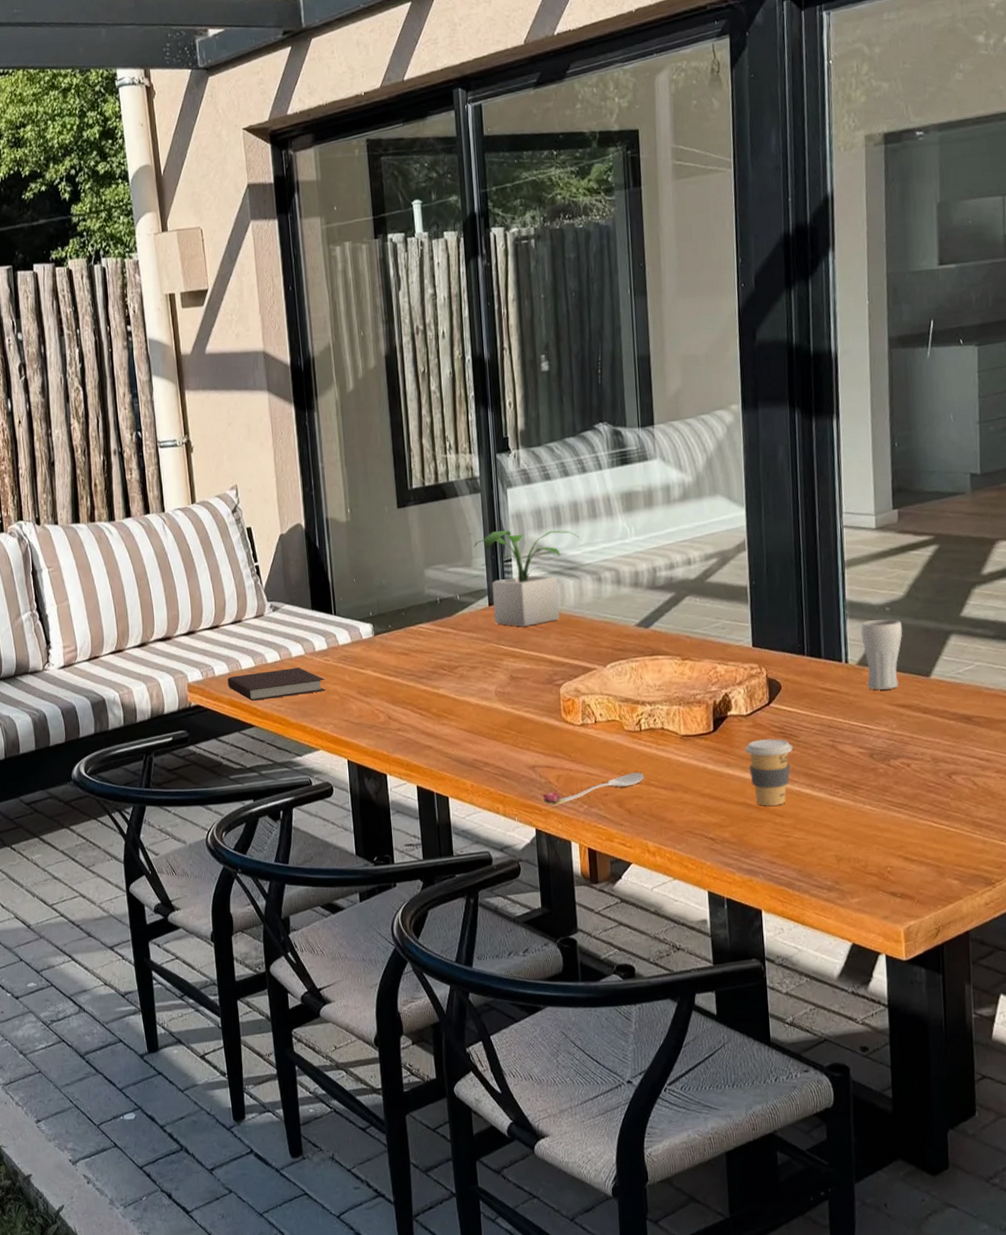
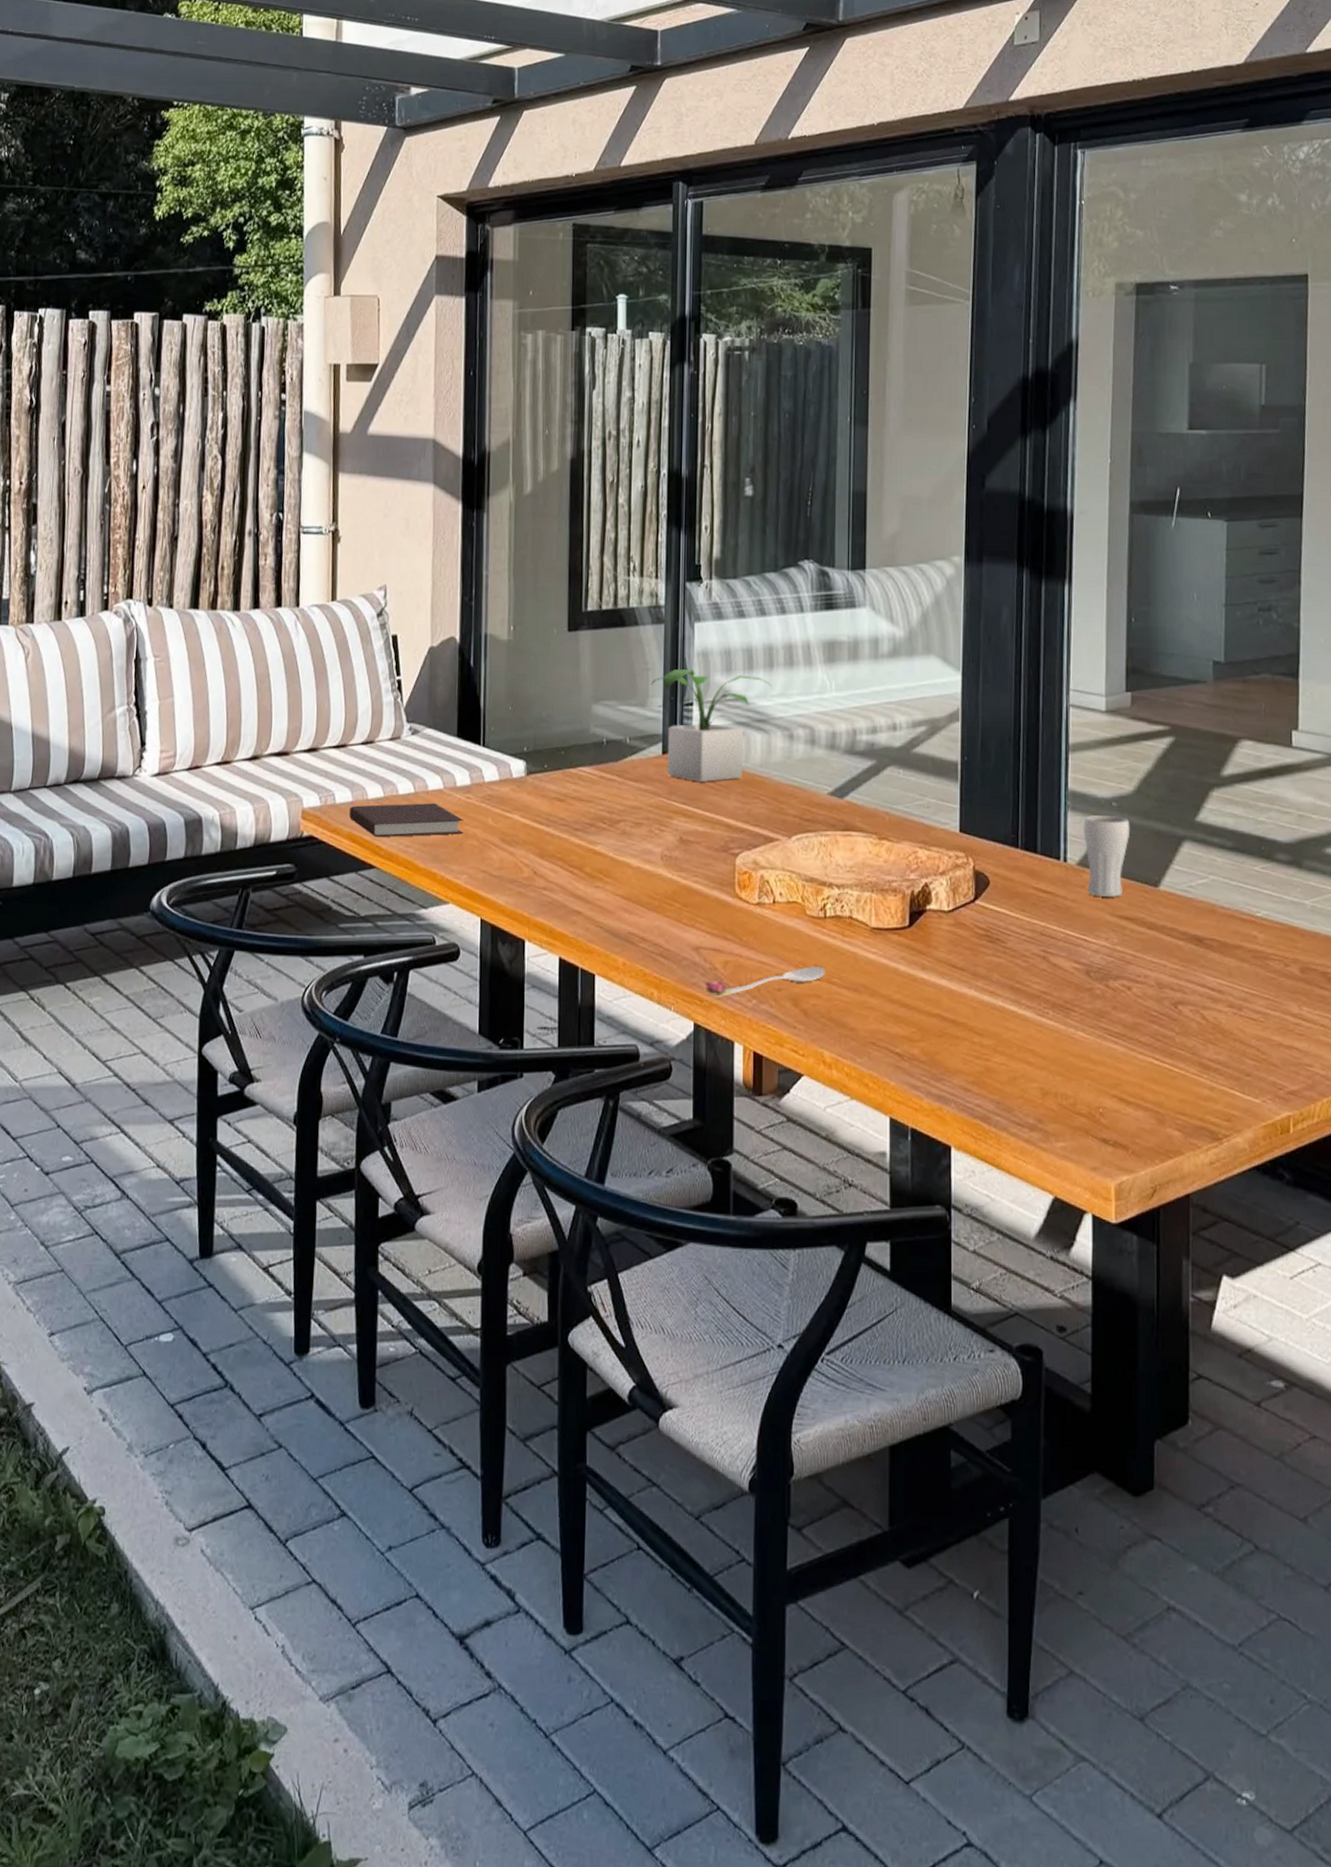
coffee cup: present [745,738,793,806] -> none [943,940,998,1022]

